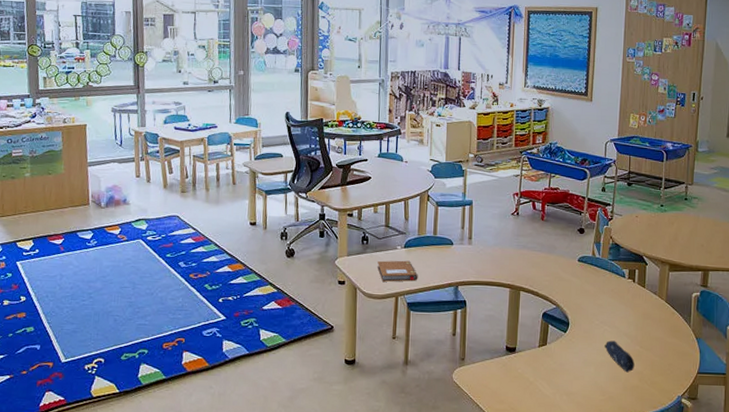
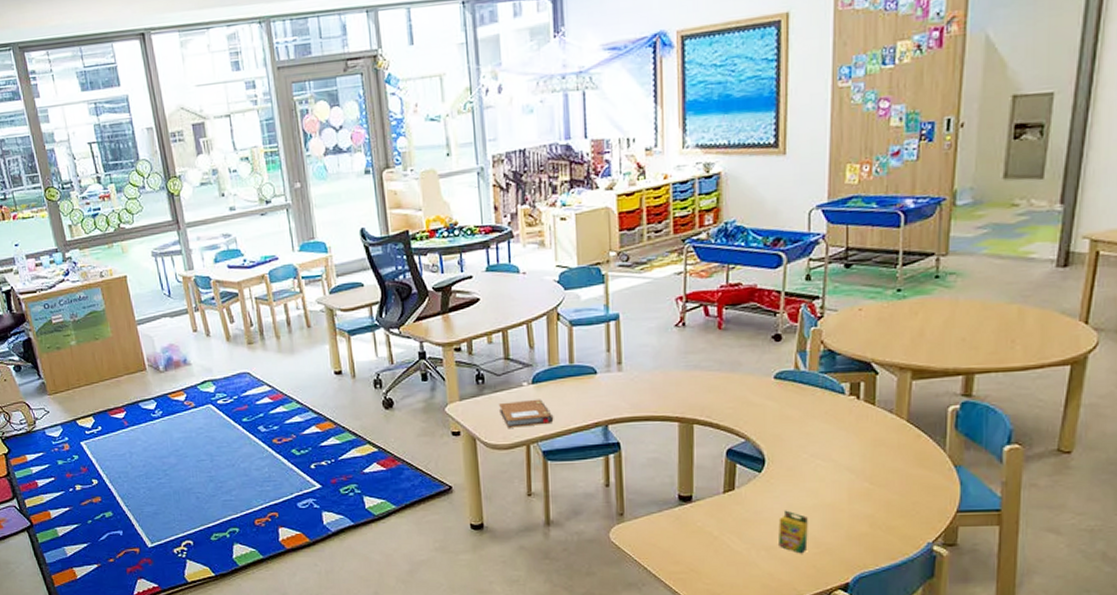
crayon box: none [576,364,597,400] -> present [778,510,808,554]
pencil case: present [604,340,635,373] -> none [817,478,862,517]

